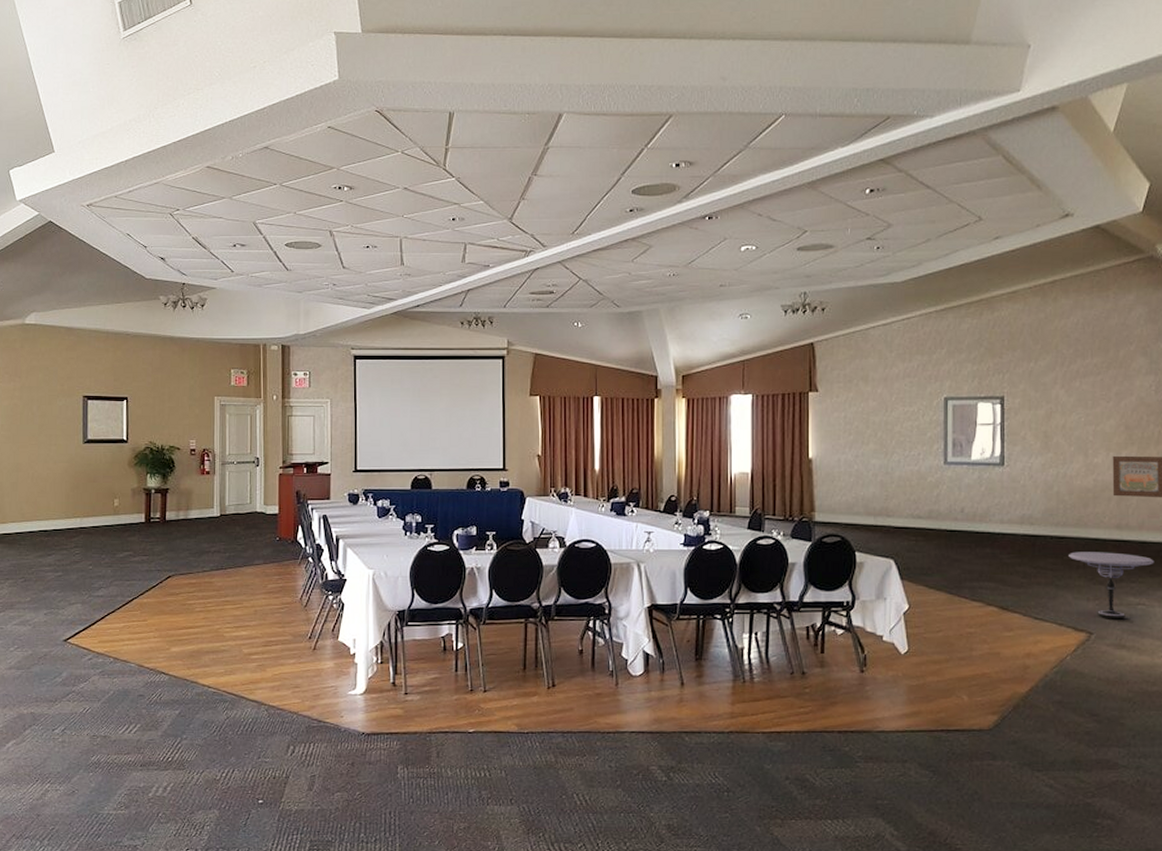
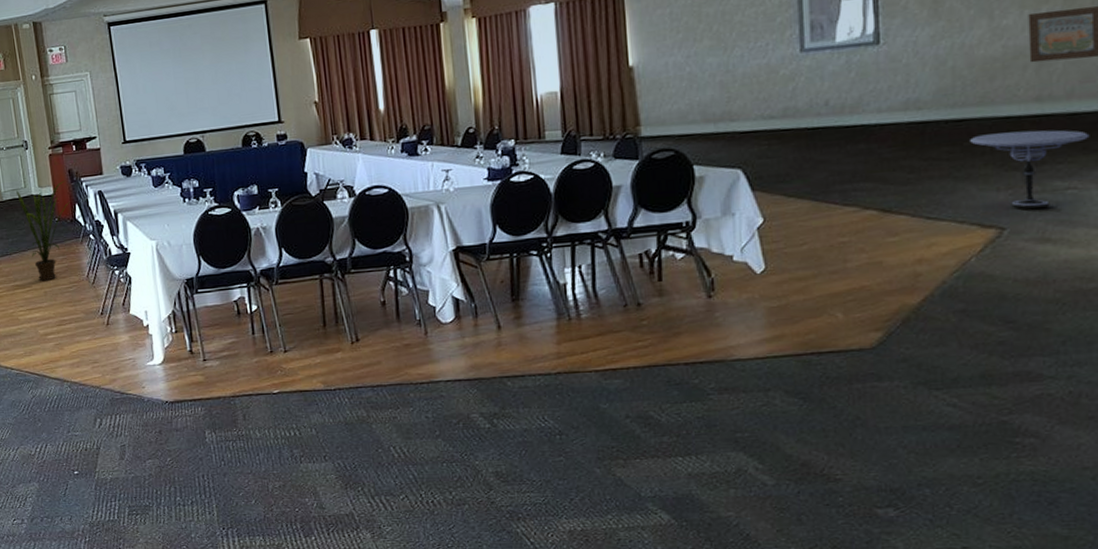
house plant: none [241,501,294,600] -> present [16,180,70,281]

